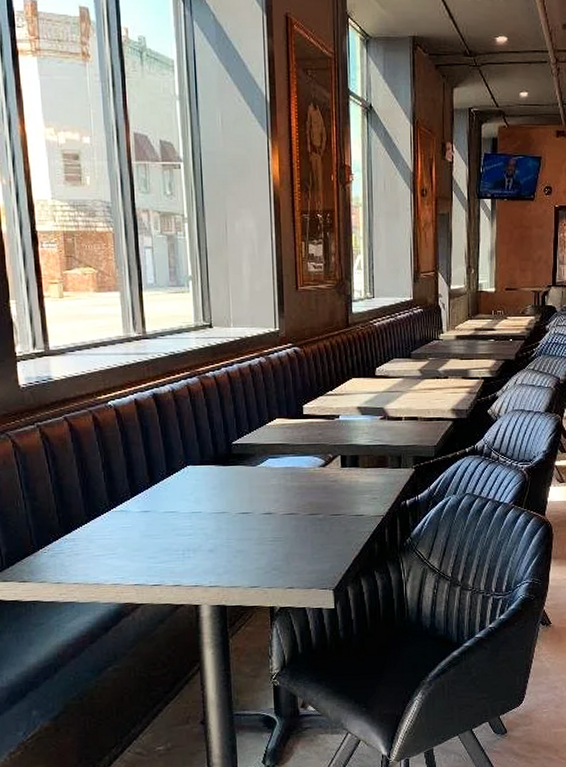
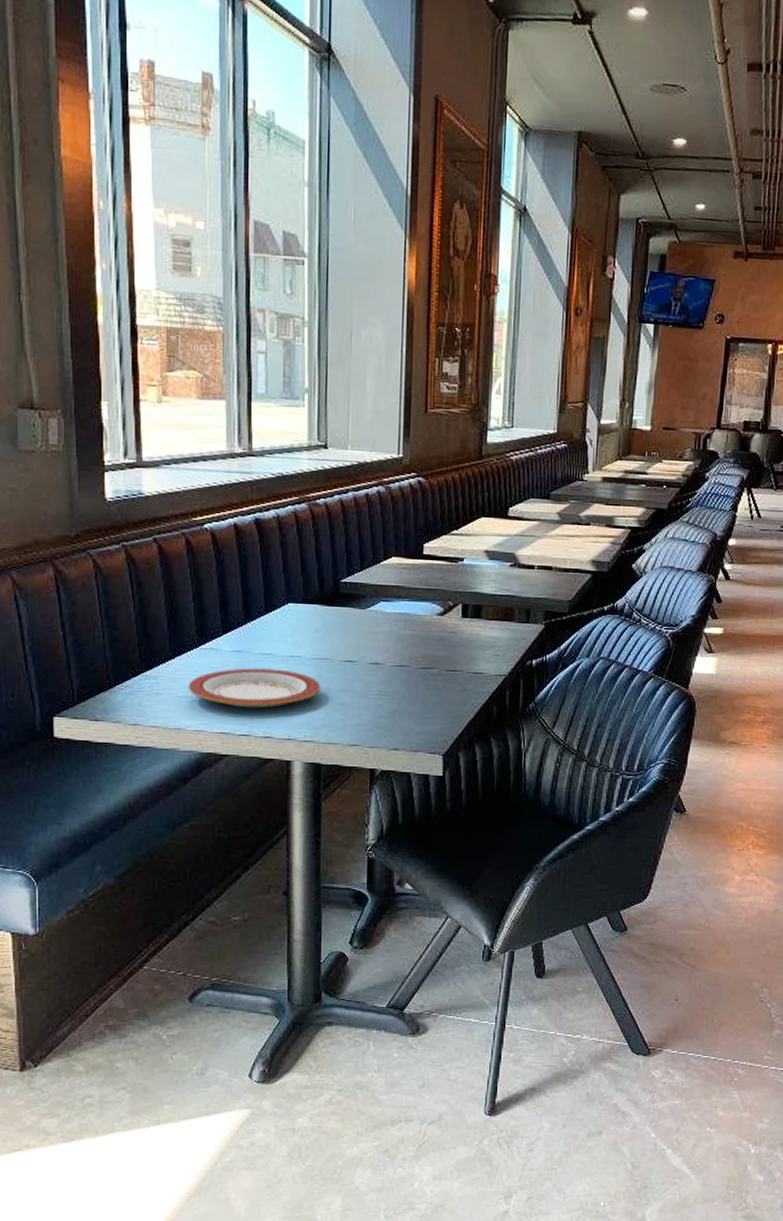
plate: none [103,524,222,561] -> present [187,668,322,709]

